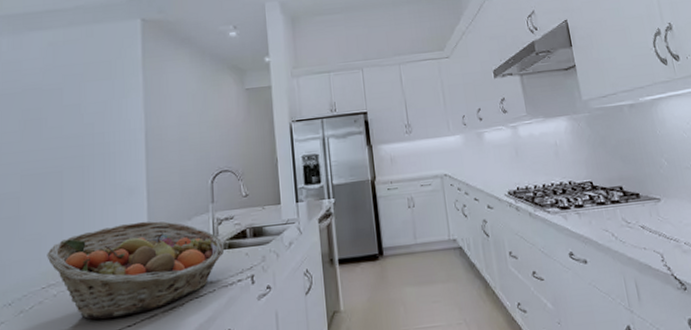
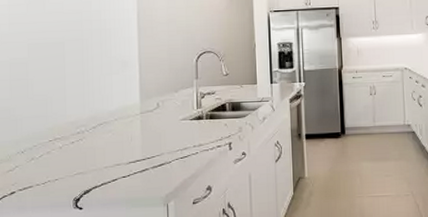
fruit basket: present [47,221,225,320] -> none [52,90,207,170]

